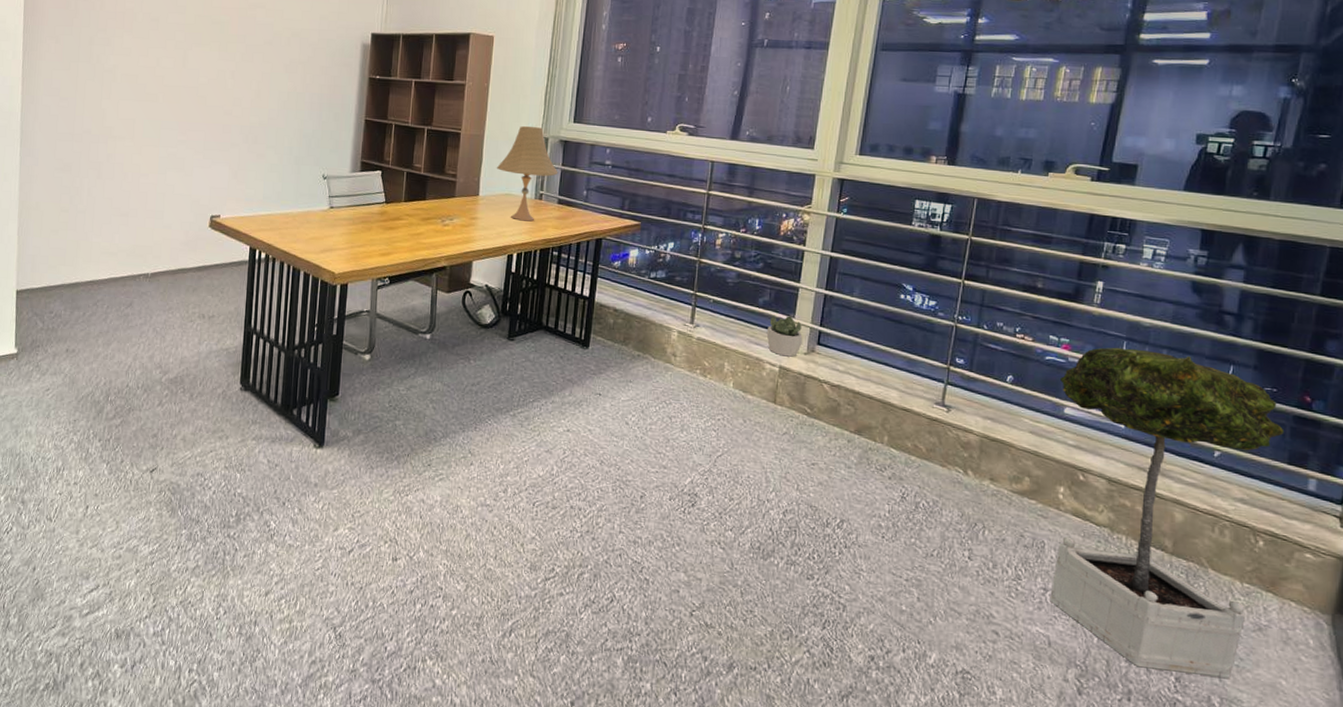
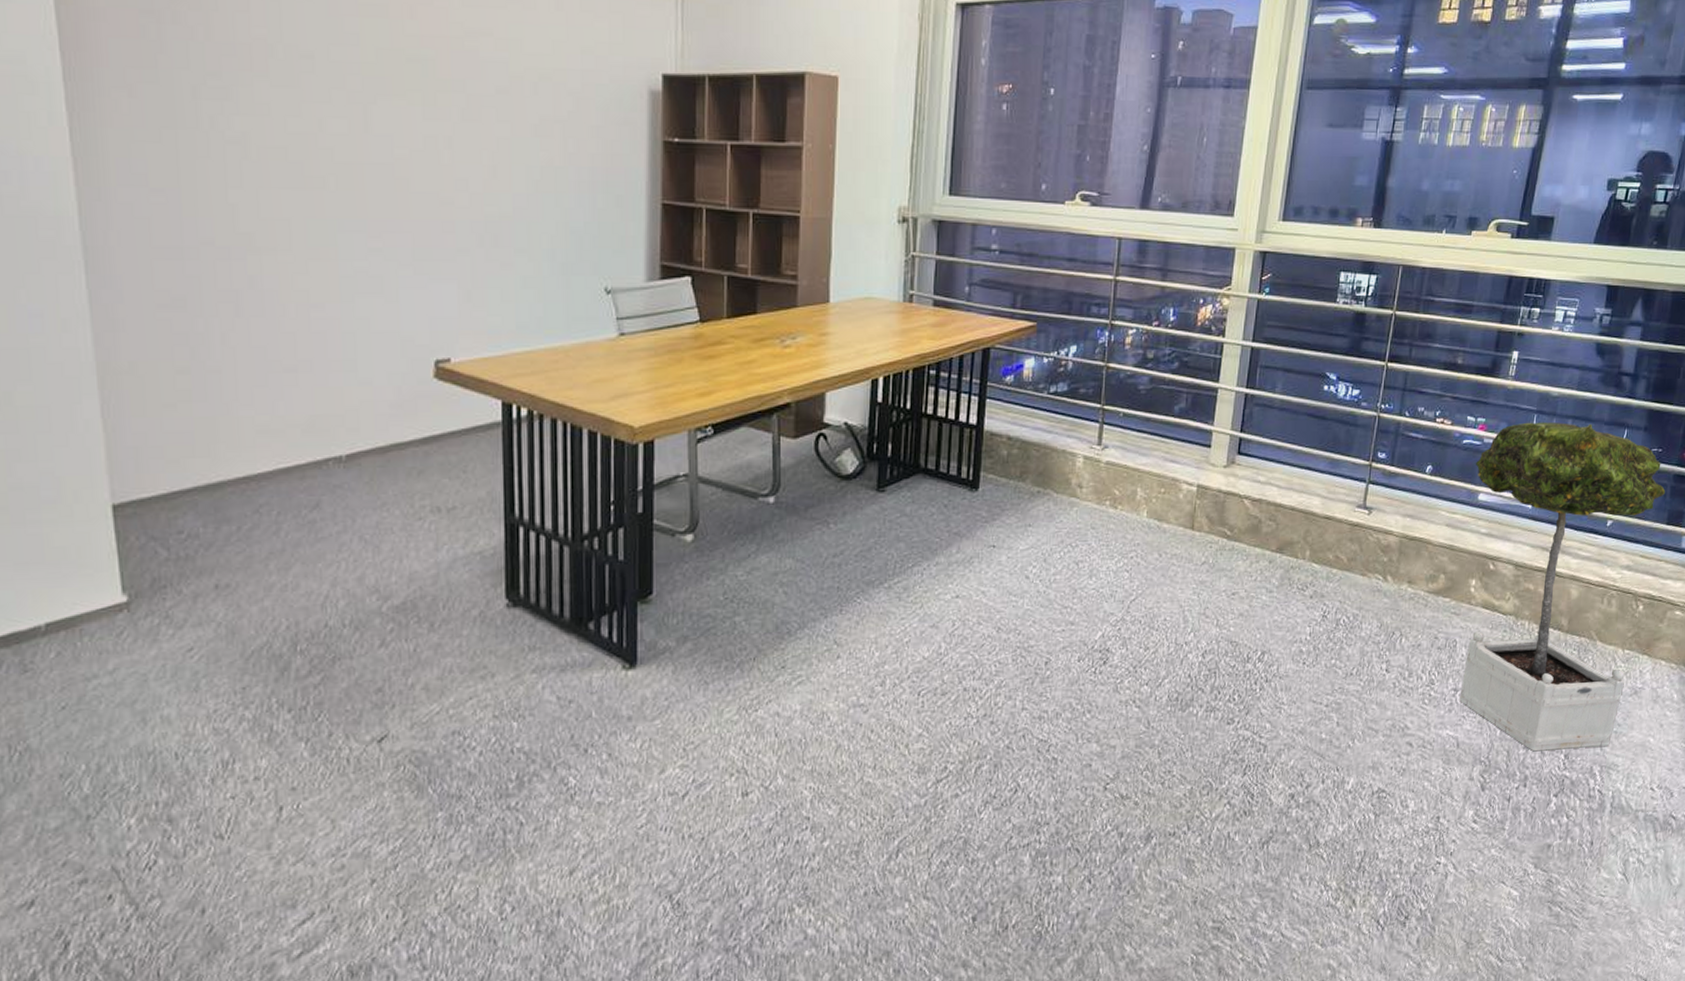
desk lamp: present [496,126,558,222] -> none [850,203,932,333]
succulent plant: present [766,315,803,357] -> none [1183,423,1222,473]

